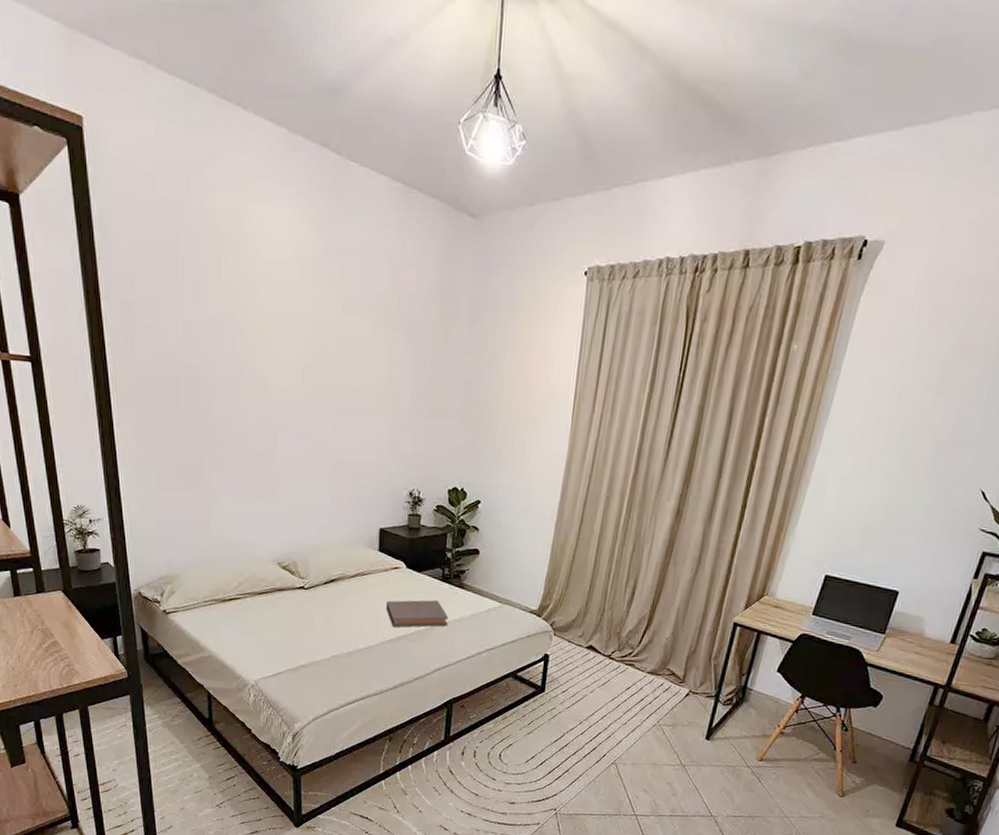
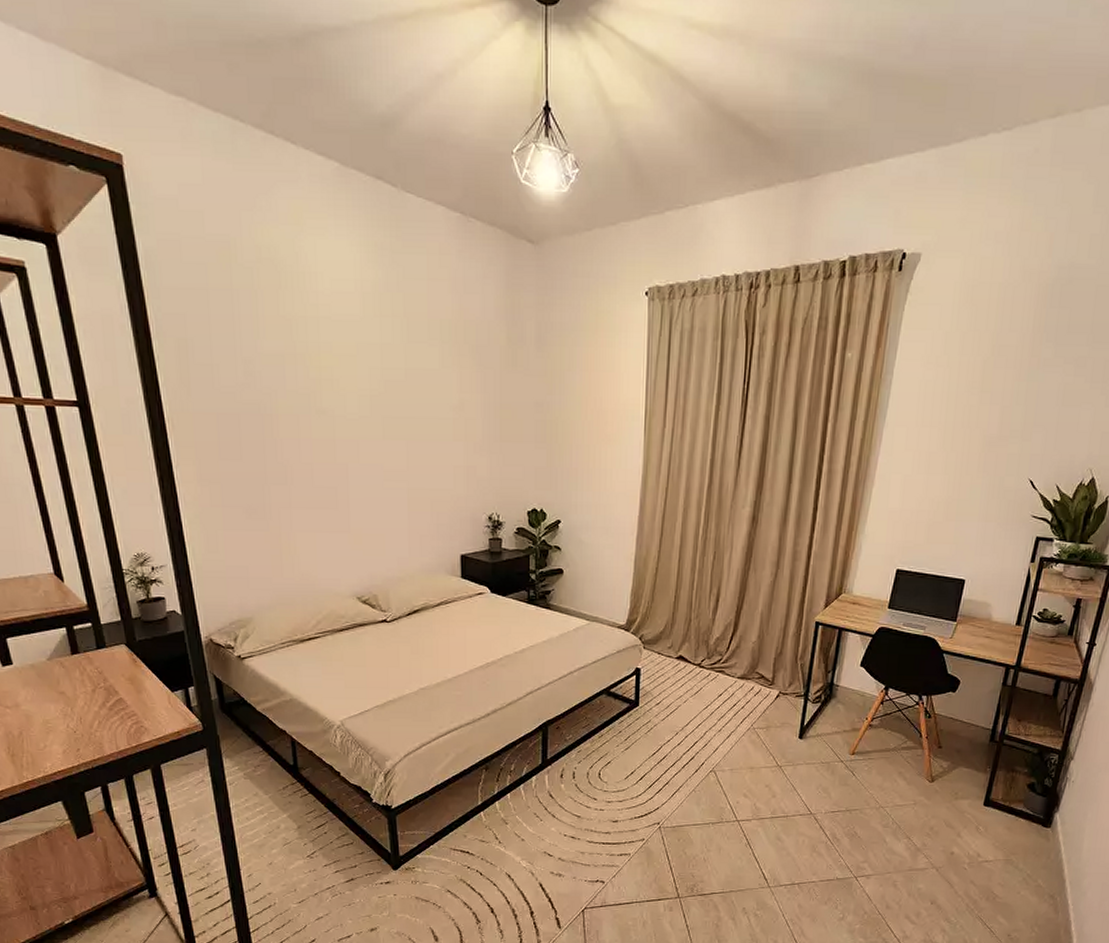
book: present [385,600,448,628] -> none [472,623,536,654]

